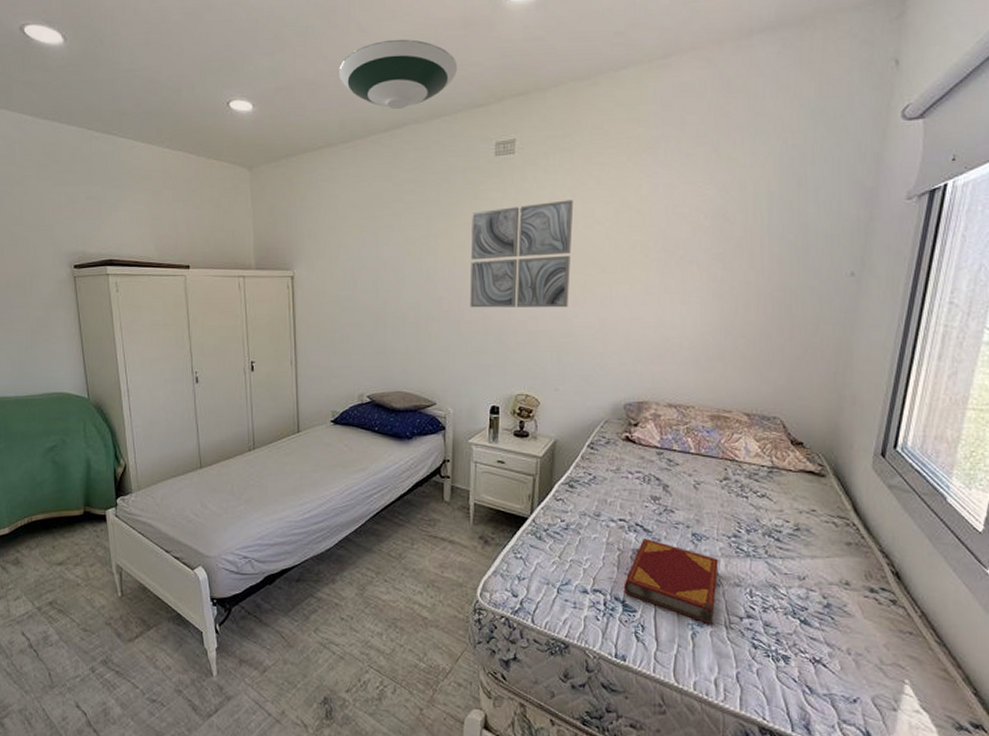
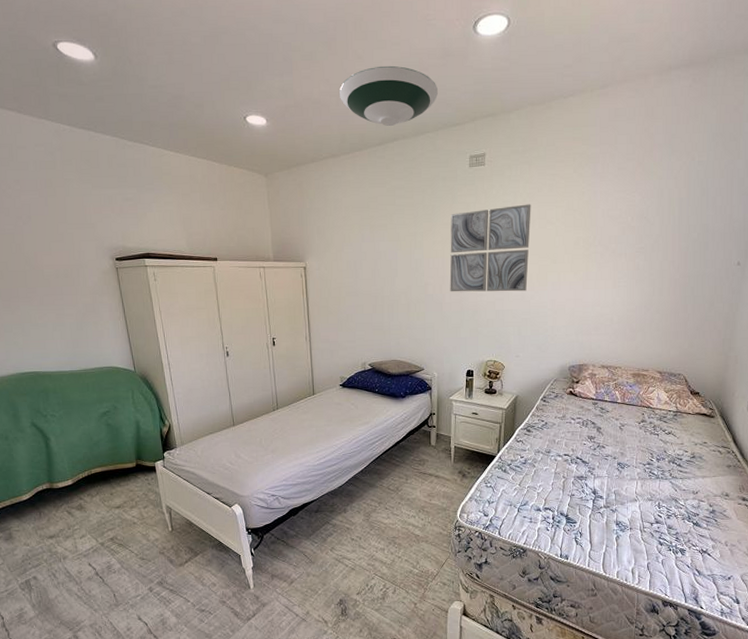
hardback book: present [623,539,719,625] -> none [567,468,636,530]

